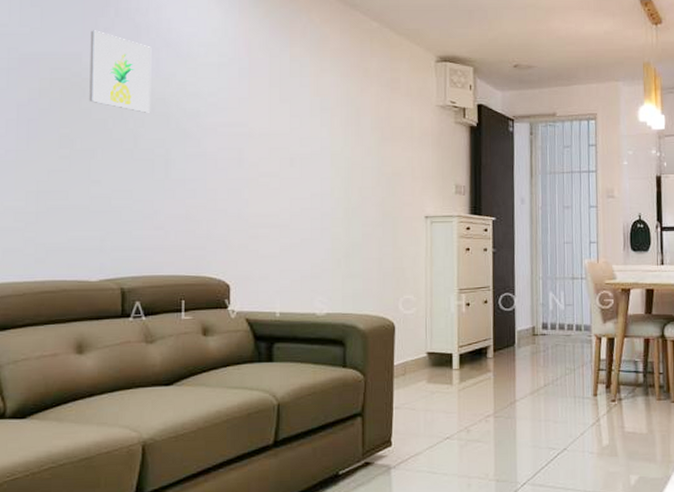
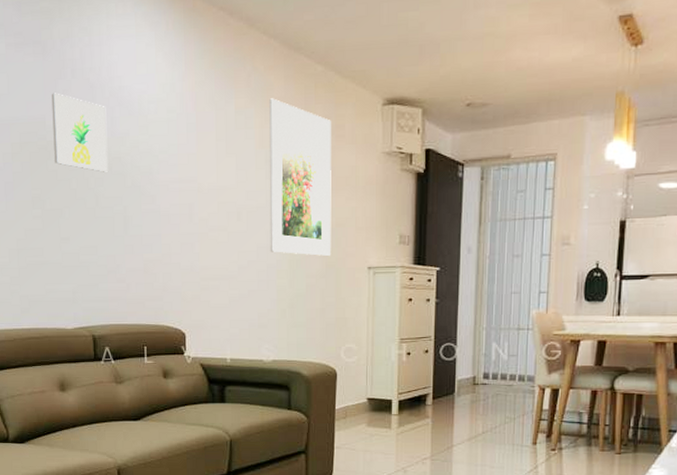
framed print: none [324,49,388,205] -> present [269,98,332,257]

